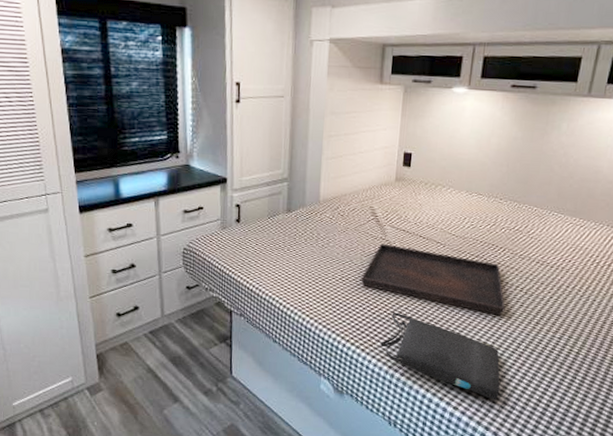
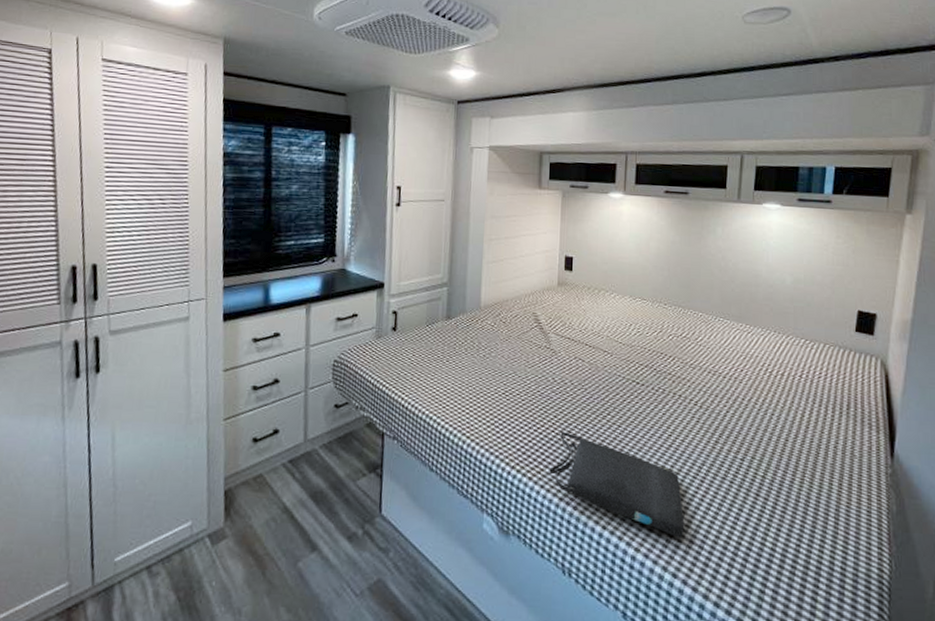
serving tray: present [361,243,506,316] -> none [526,353,681,434]

